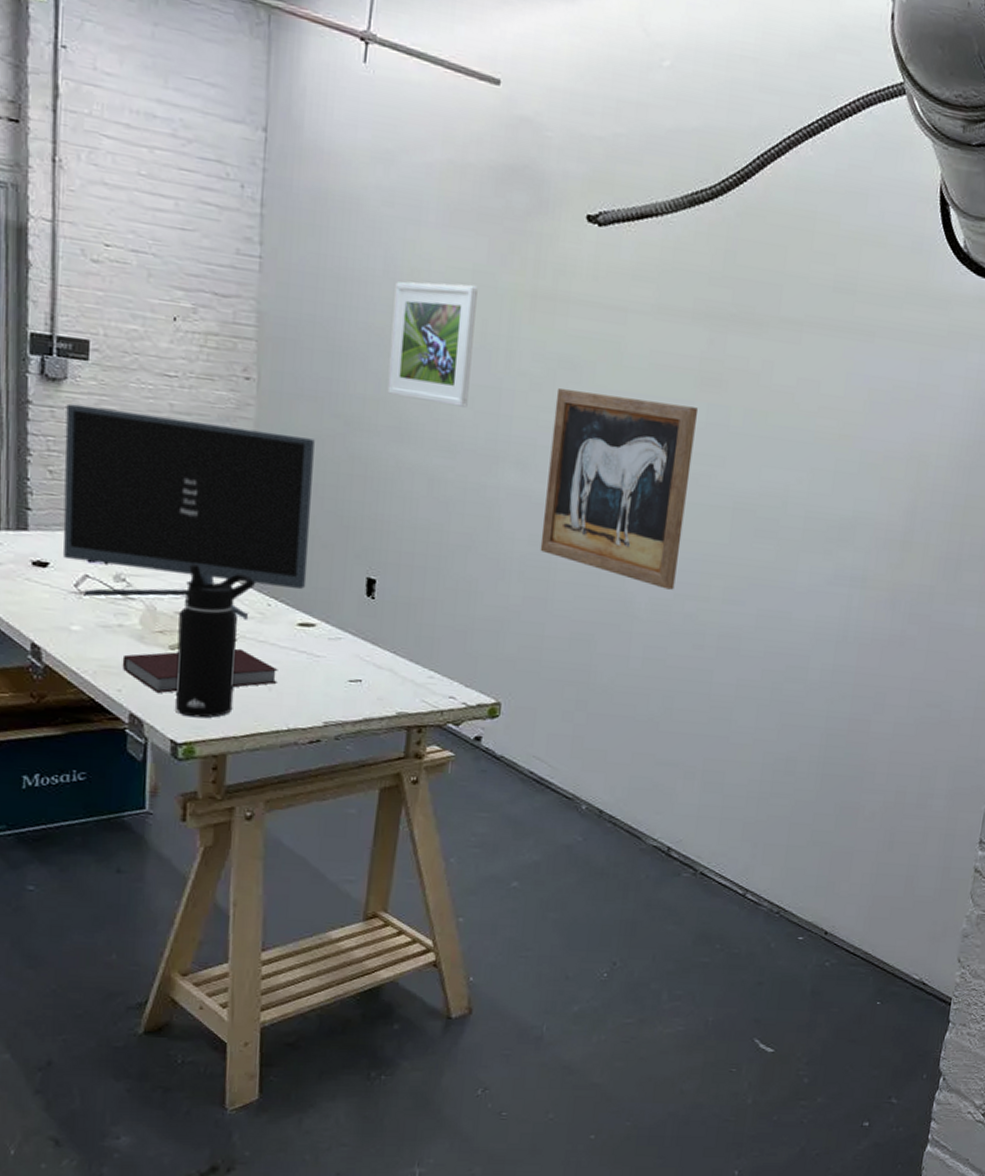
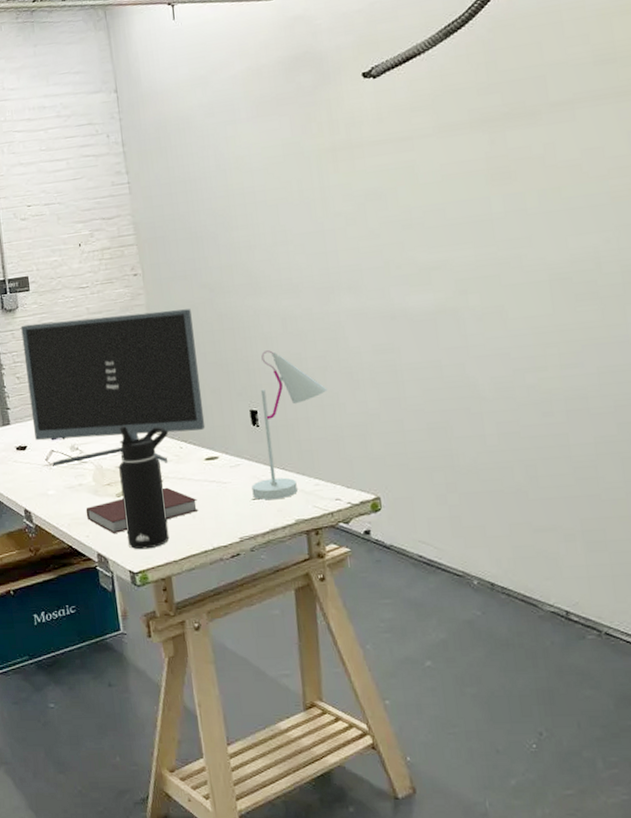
desk lamp: none [350,512,466,686] -> present [252,350,327,500]
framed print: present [387,281,478,408] -> none [226,155,300,259]
wall art: present [540,389,699,590] -> none [369,201,512,368]

